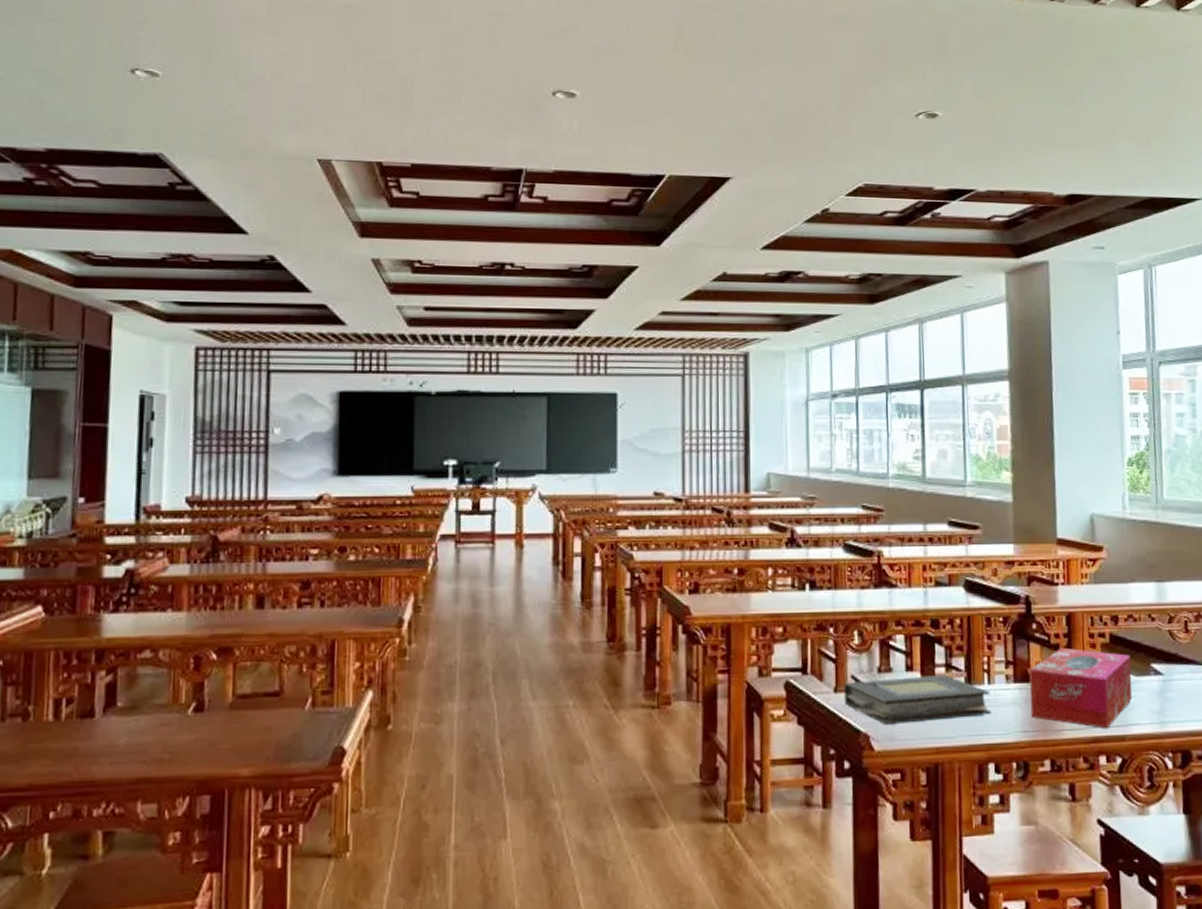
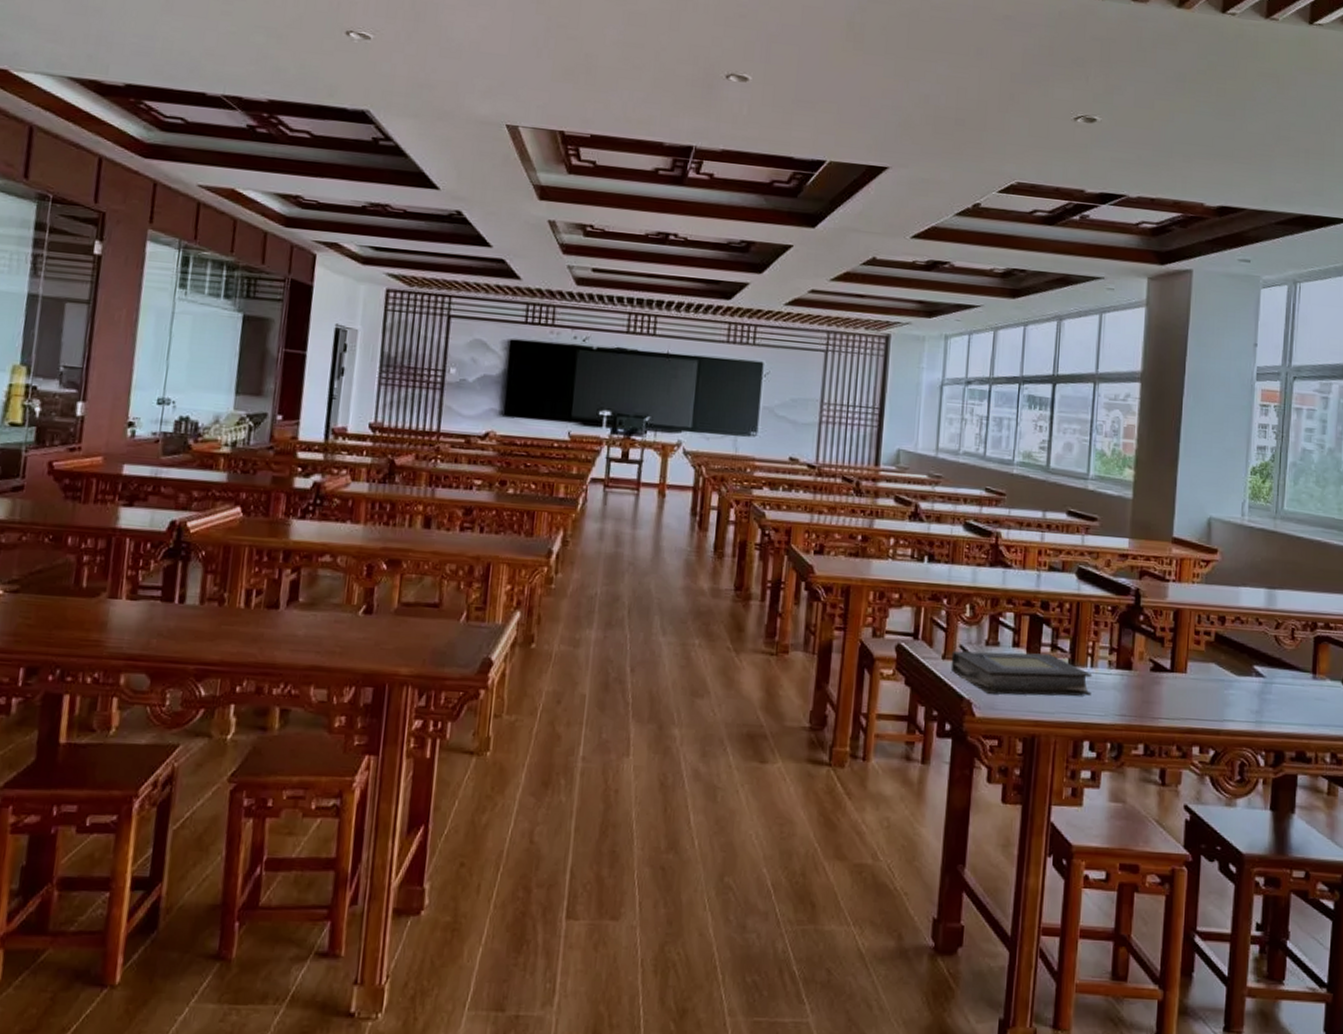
tissue box: present [1030,647,1132,729] -> none [1129,640,1234,722]

